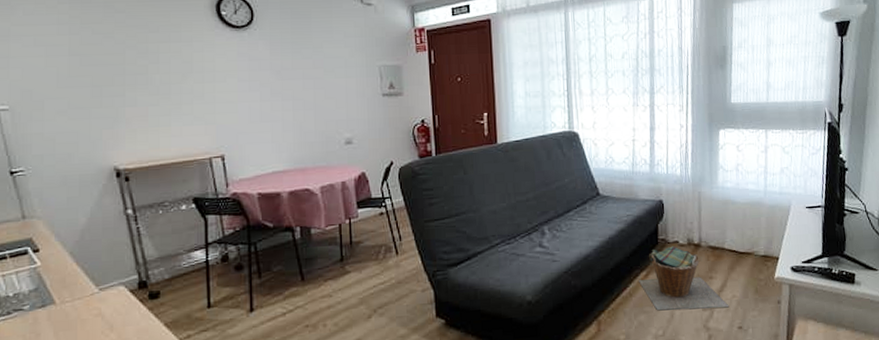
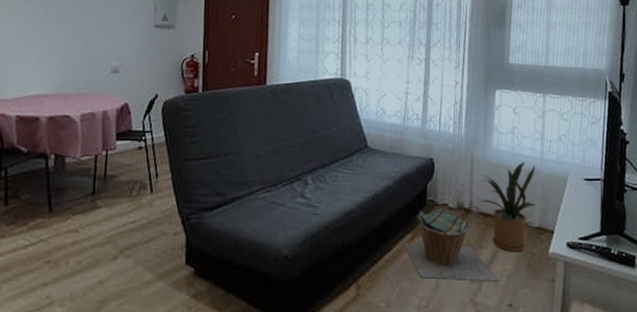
house plant: none [708,196,761,280] -> present [481,162,536,252]

